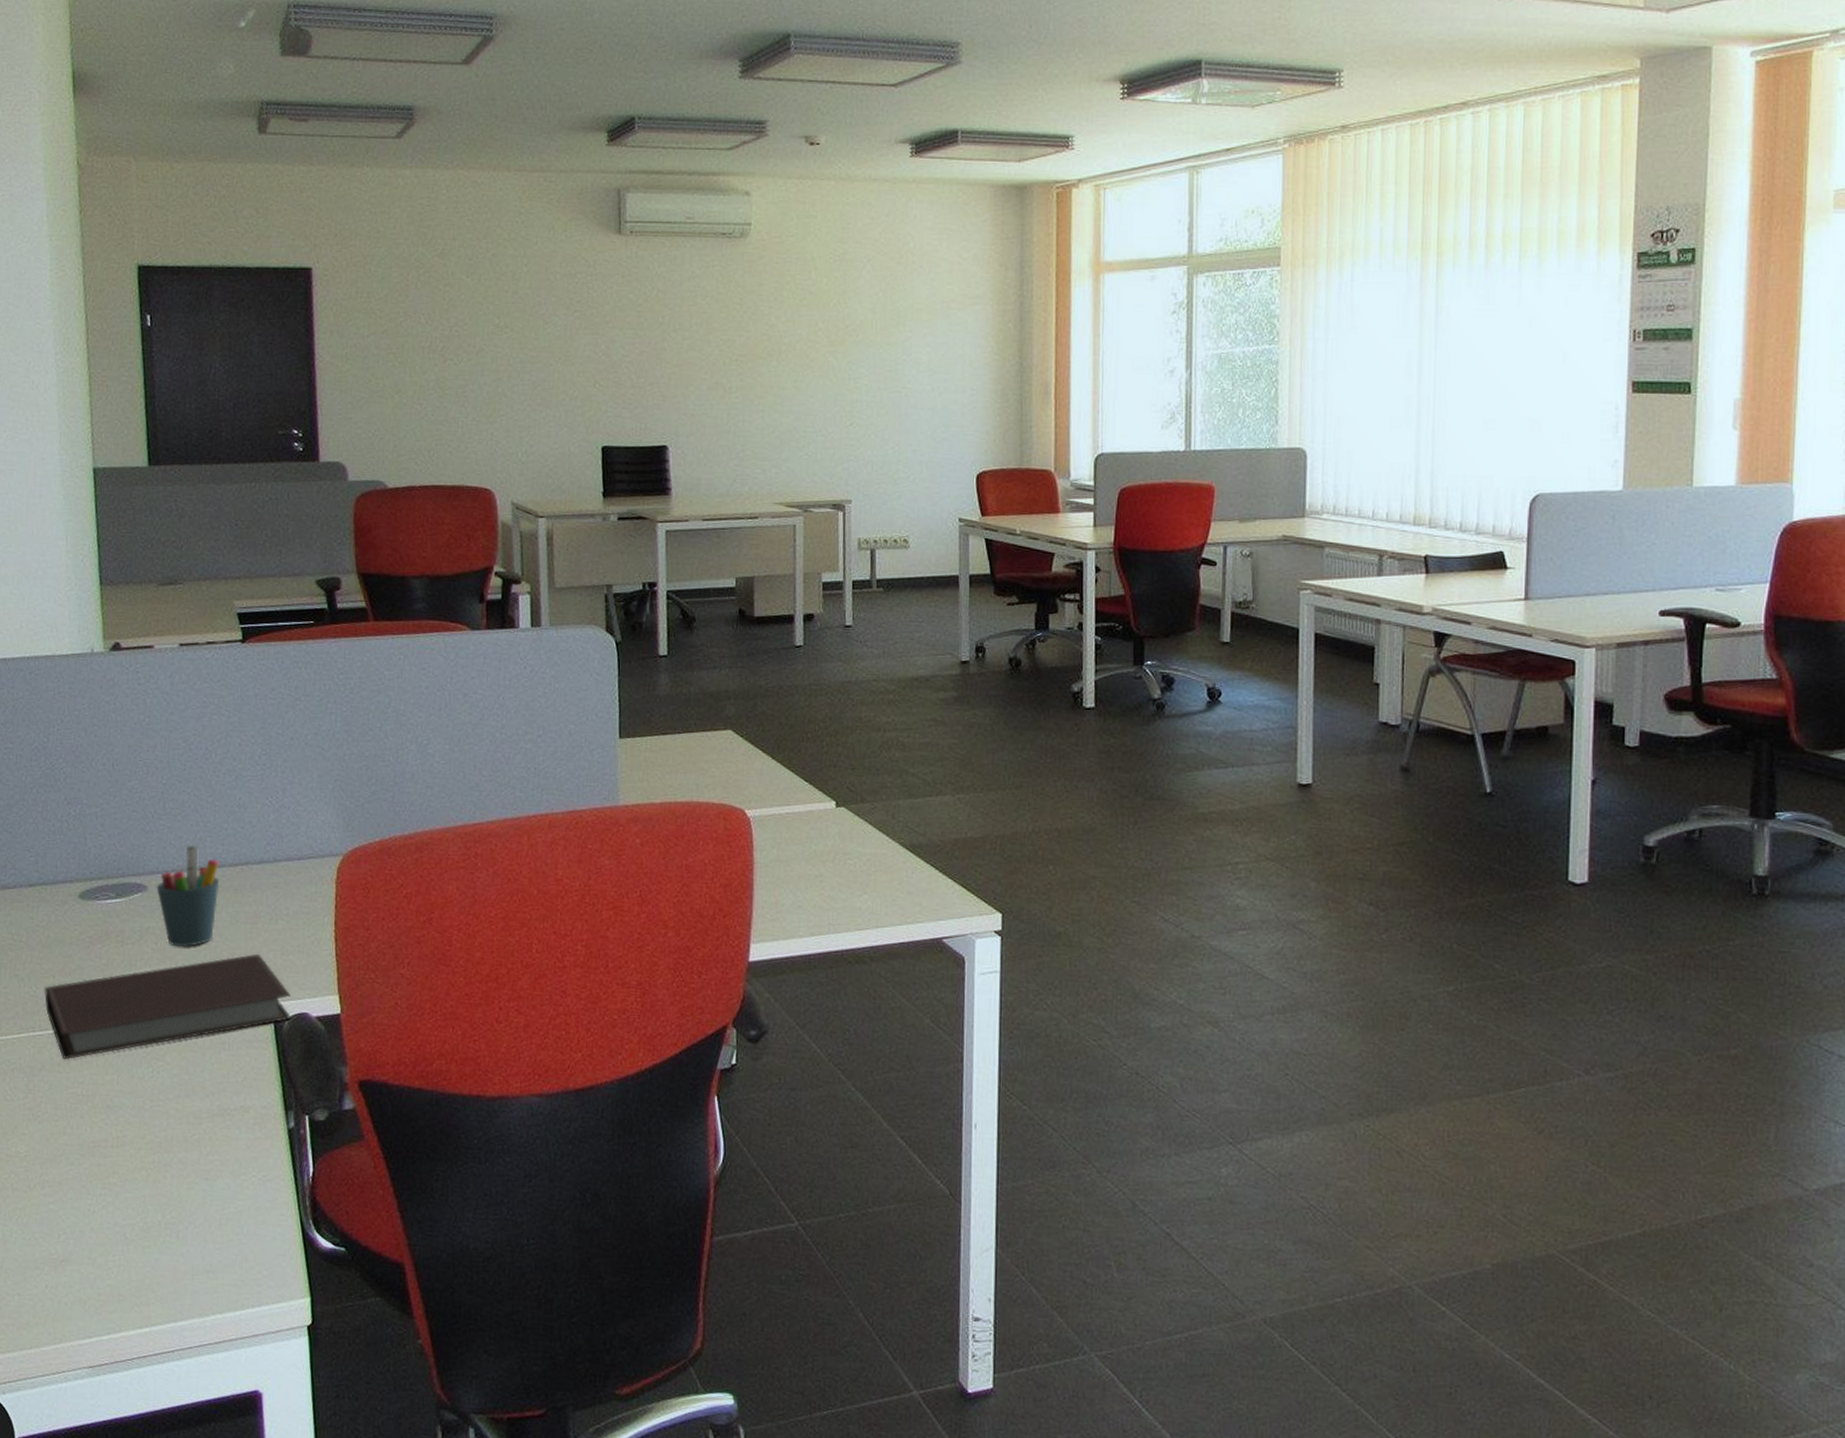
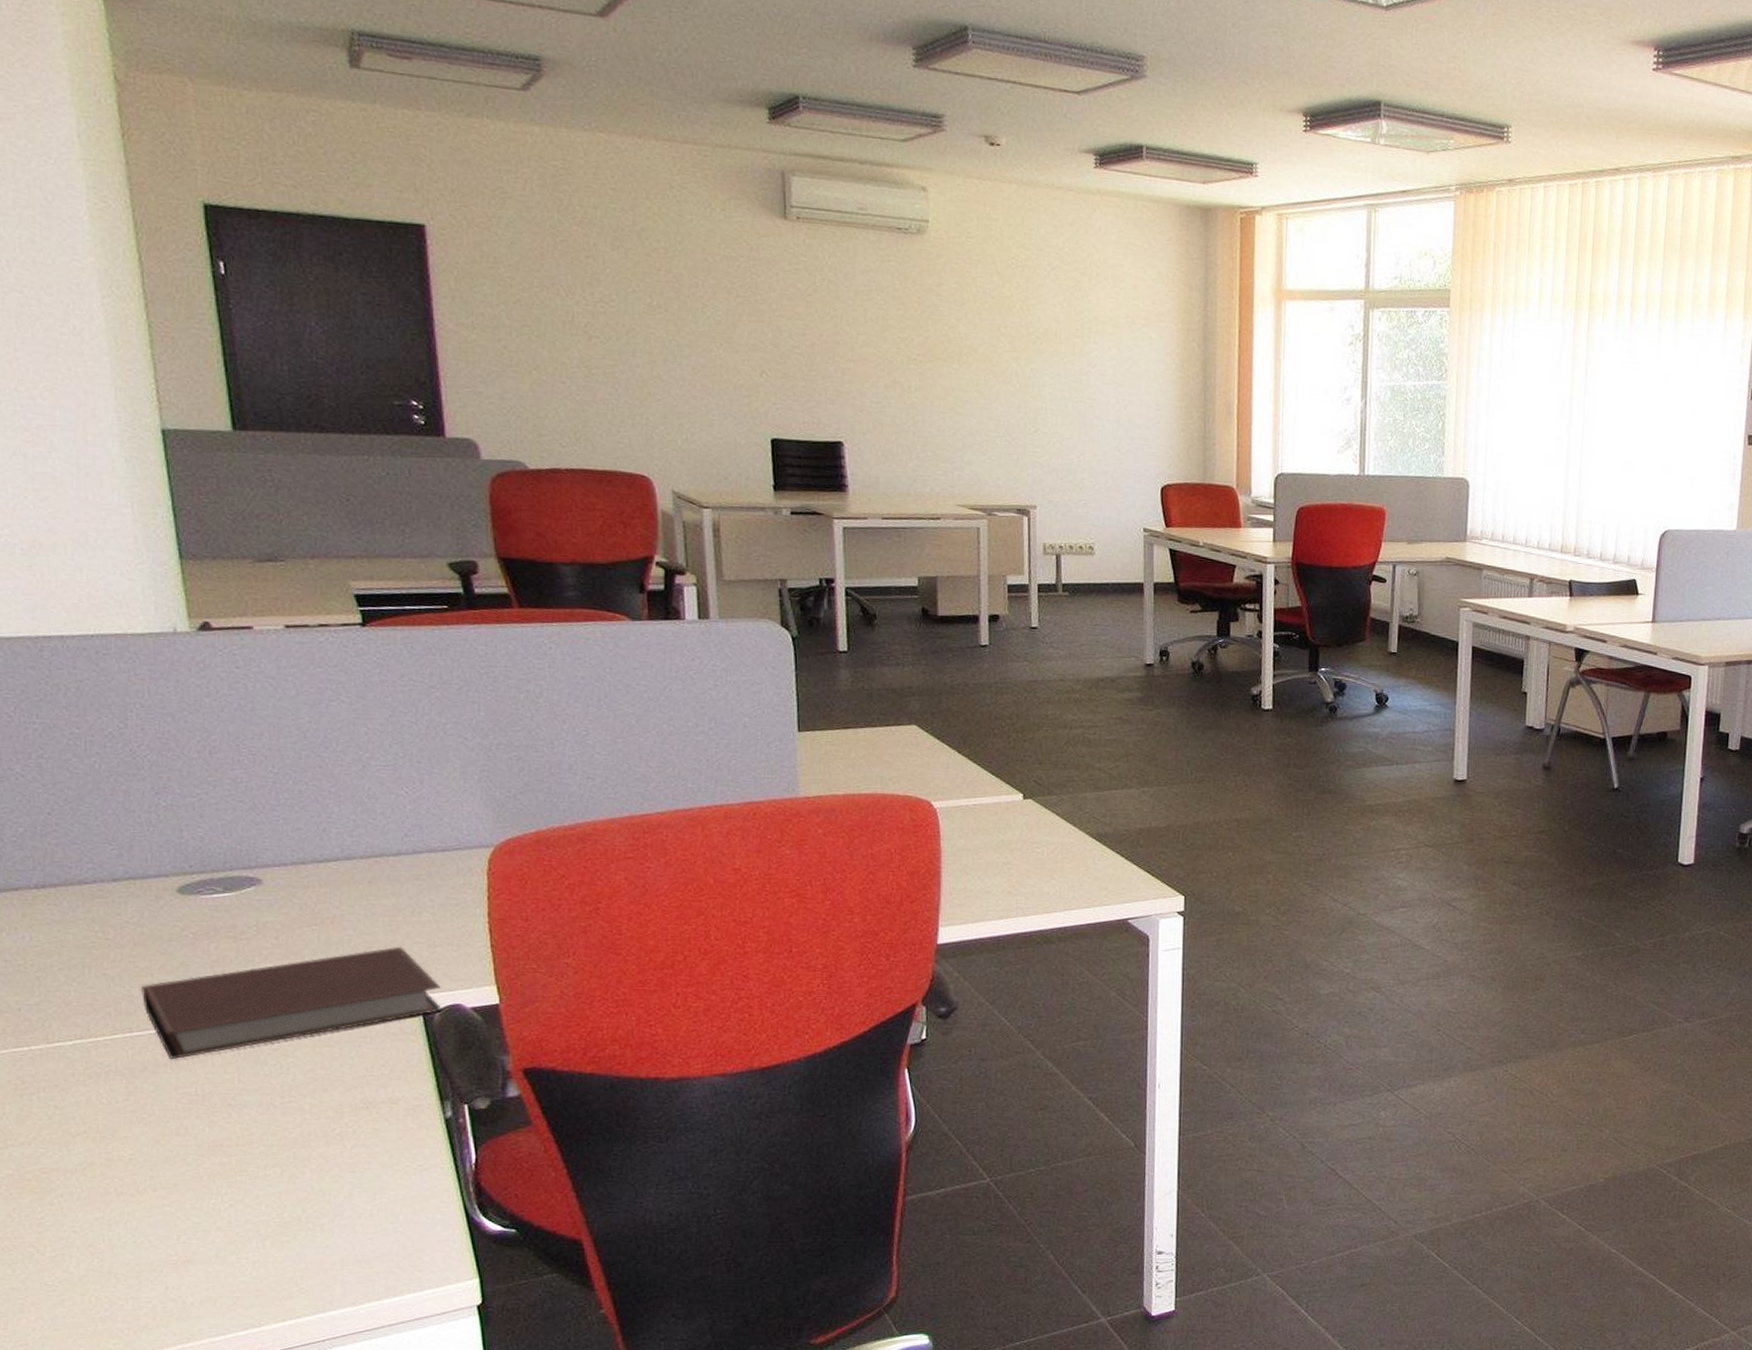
pen holder: present [156,844,220,948] -> none [273,836,350,942]

